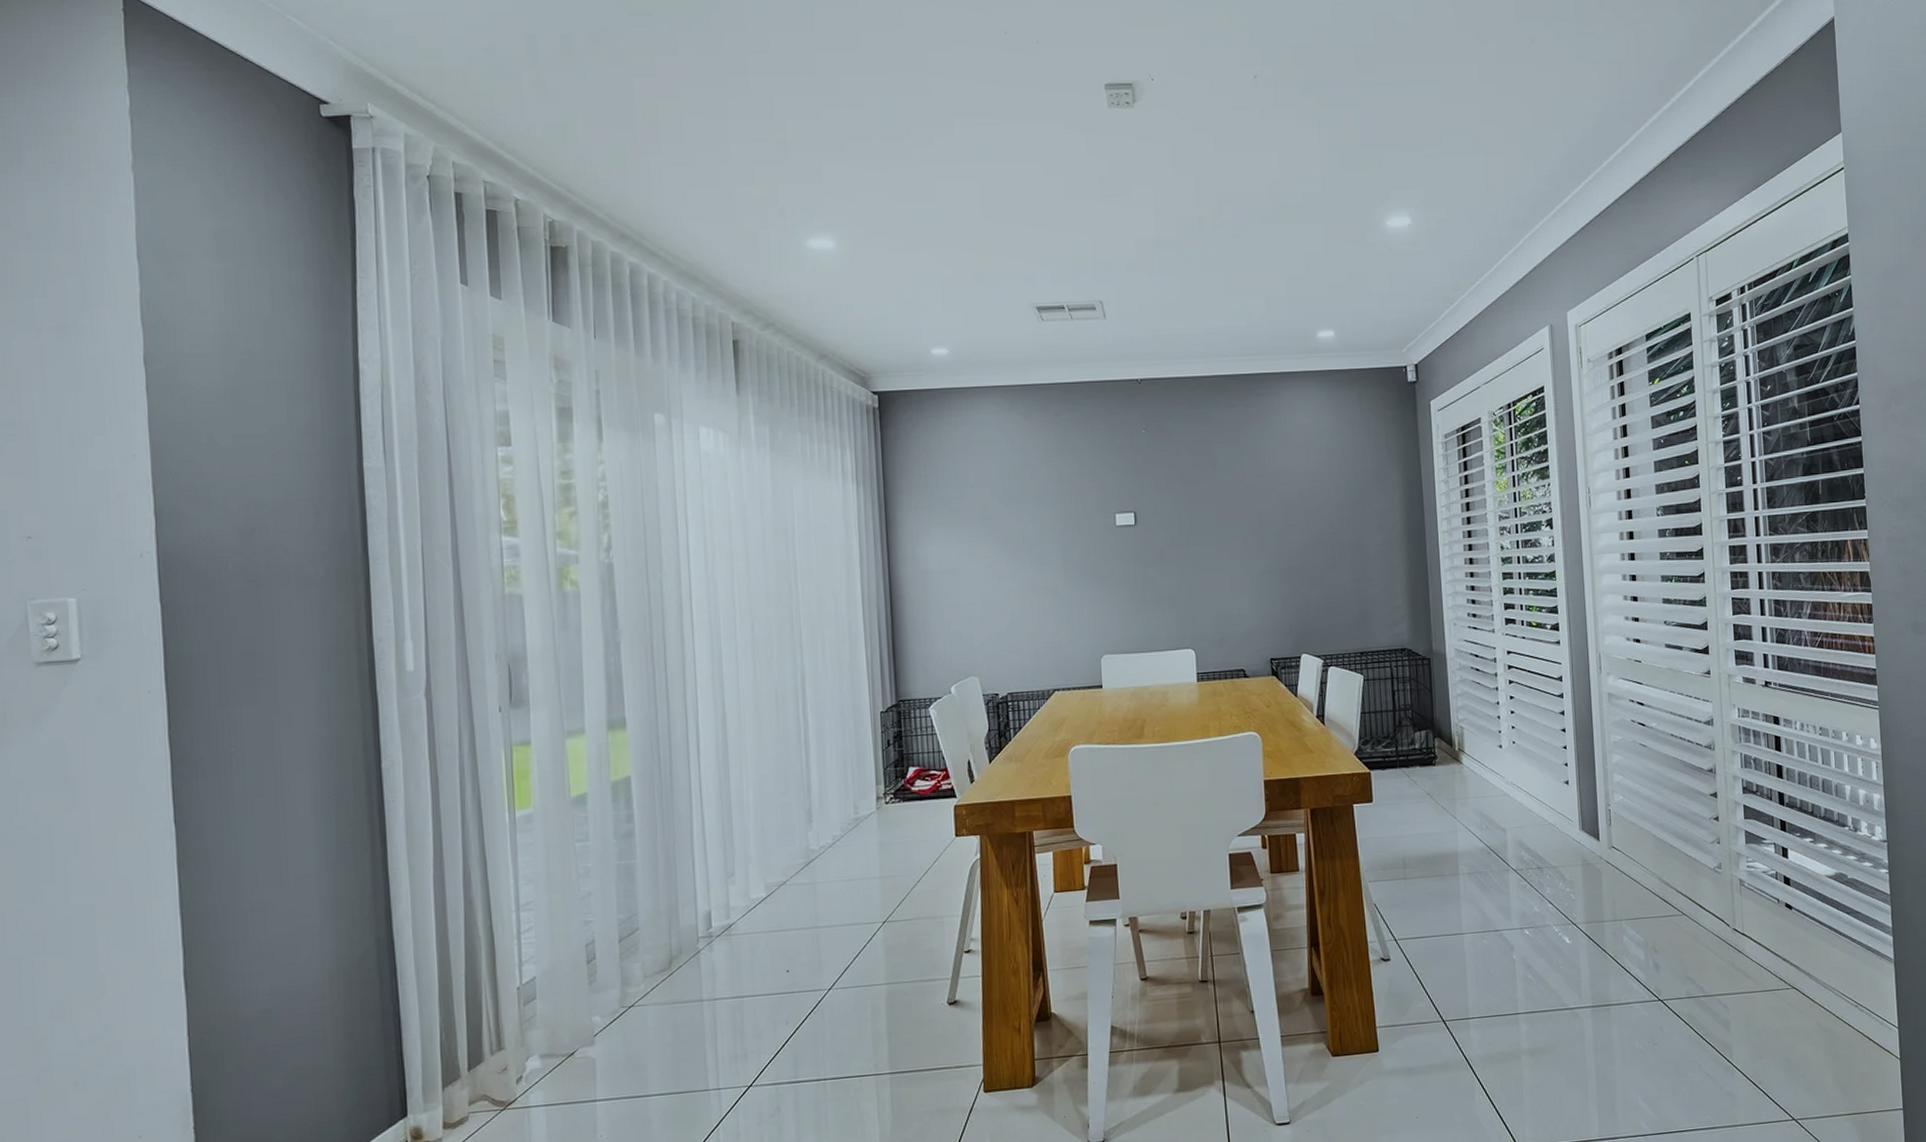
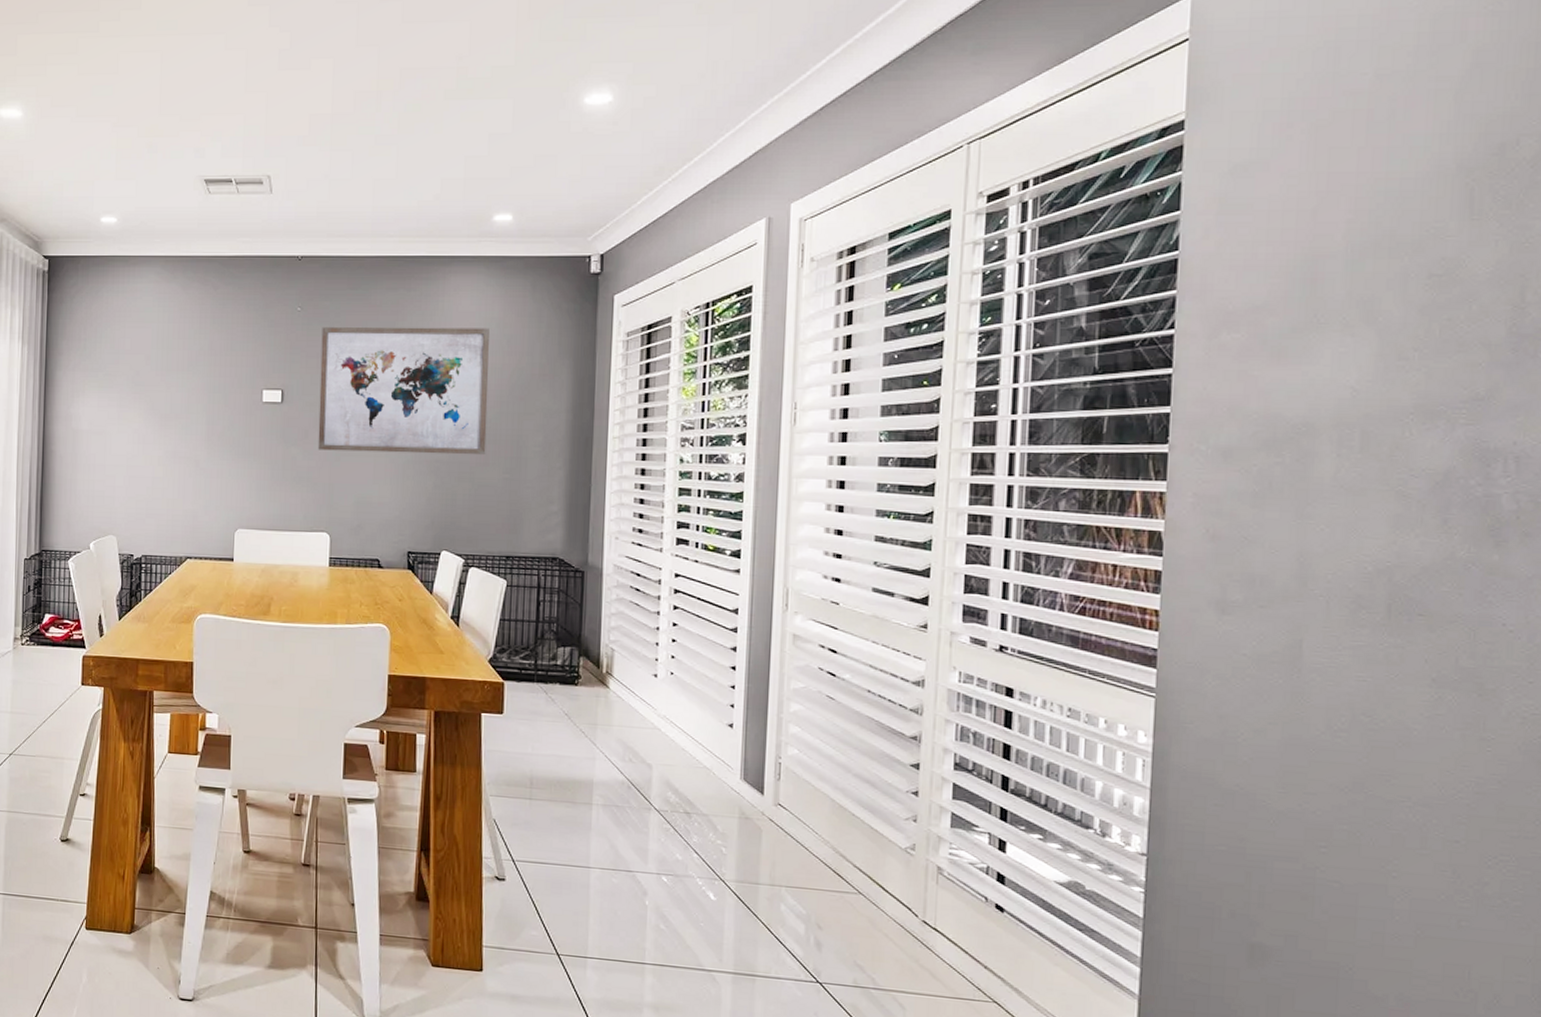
wall art: none [1167,438,1333,569] -> present [317,326,490,456]

